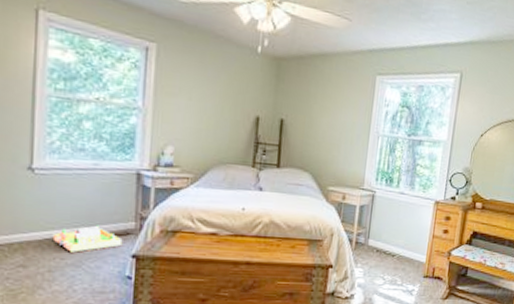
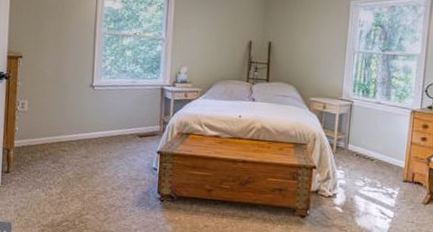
toy house: present [52,225,123,253] -> none [104,128,151,148]

